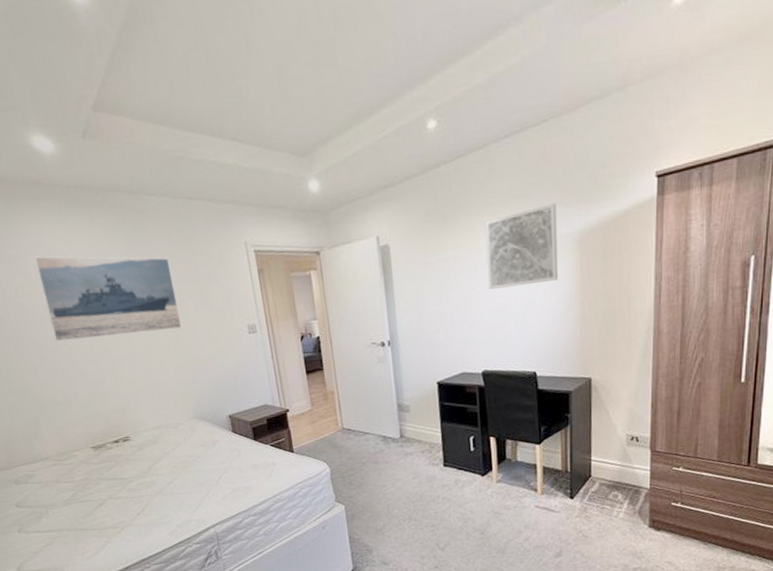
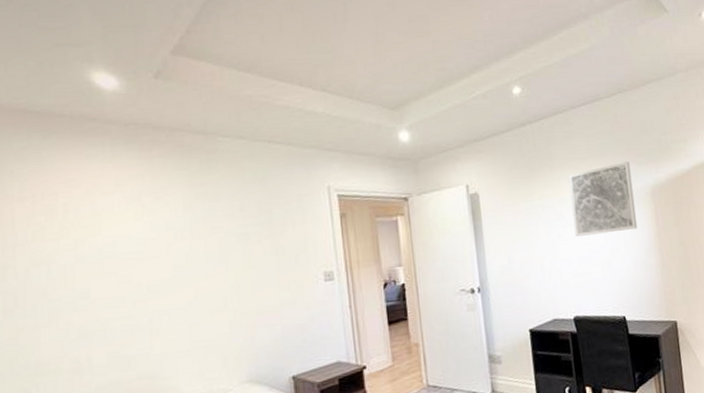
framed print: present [34,256,183,341] -> none [67,195,246,293]

